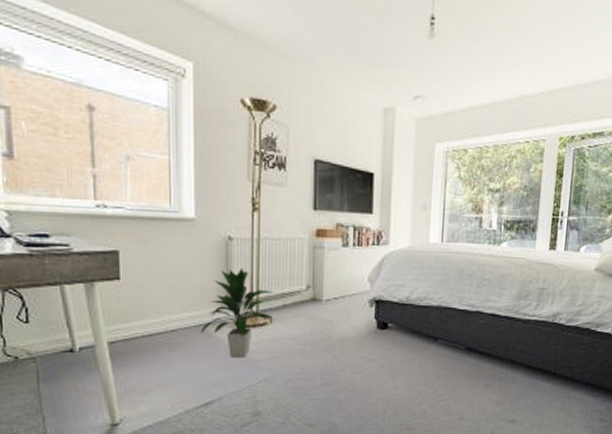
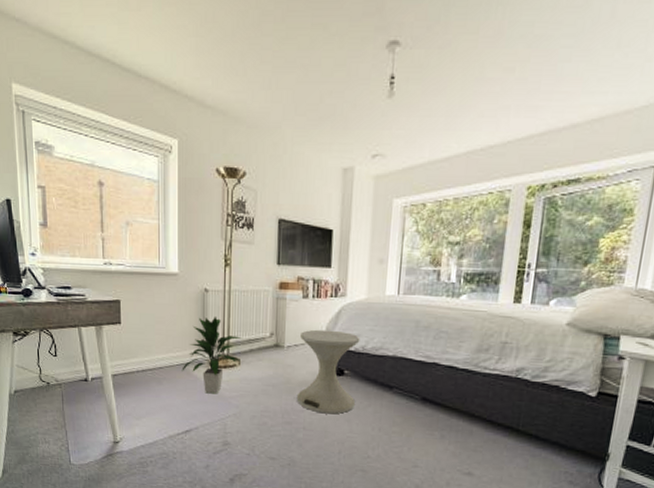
side table: none [337,280,404,371] -> present [296,329,360,414]

